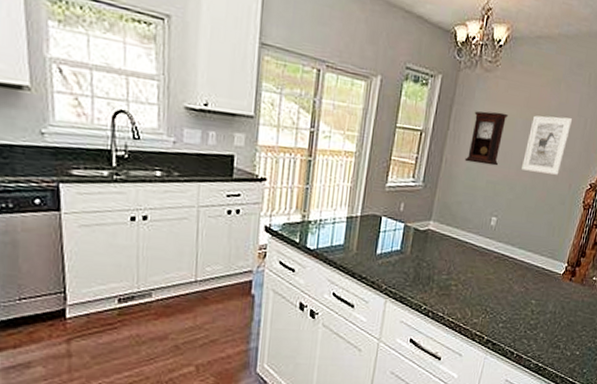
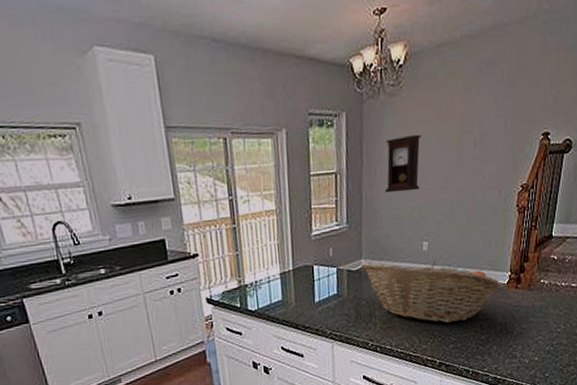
fruit basket: none [428,225,559,303] -> present [361,261,503,323]
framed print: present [522,115,573,175] -> none [445,122,491,188]

